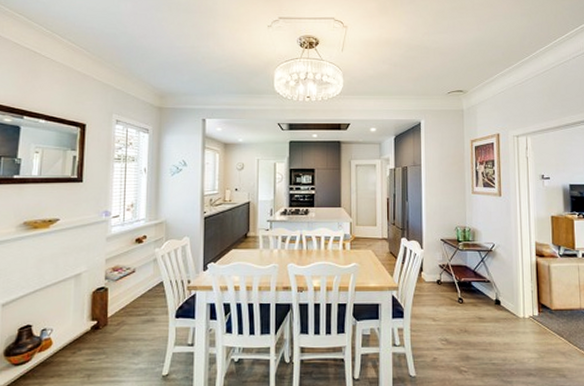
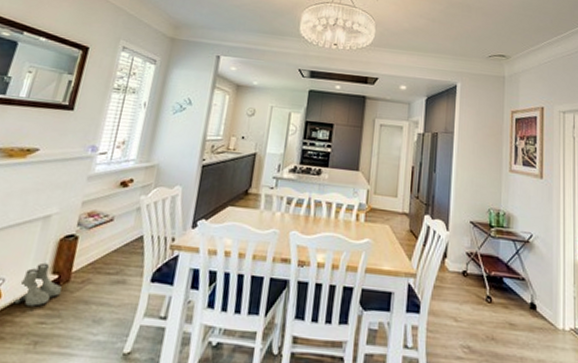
boots: none [63,312,101,348] -> present [13,262,62,307]

